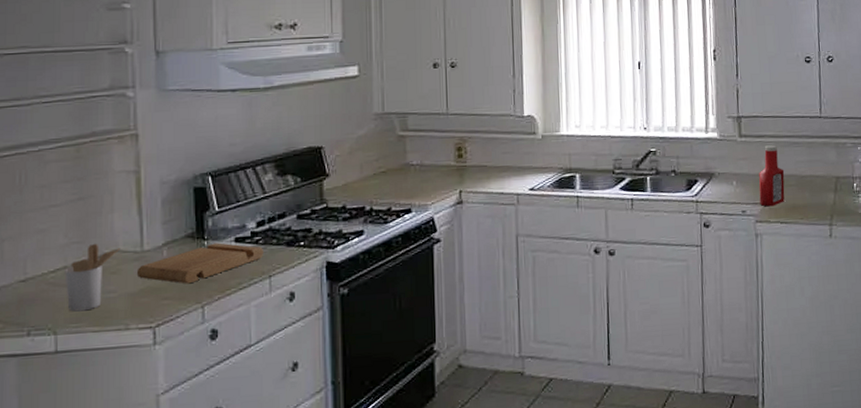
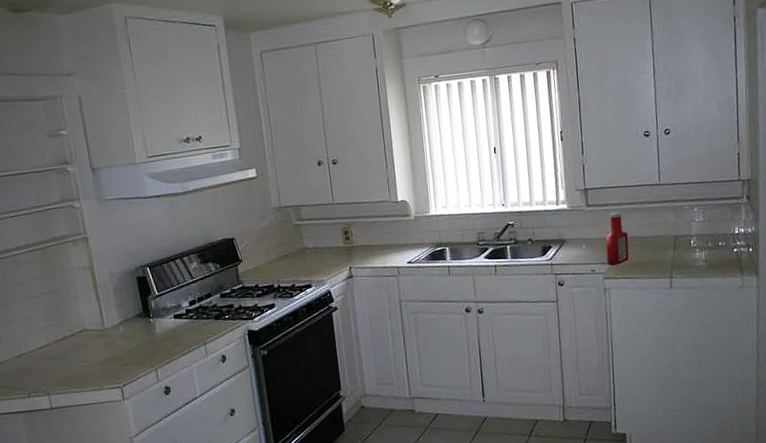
utensil holder: present [65,243,121,312] -> none [48,325,88,378]
cutting board: present [136,243,264,284] -> none [102,319,198,353]

